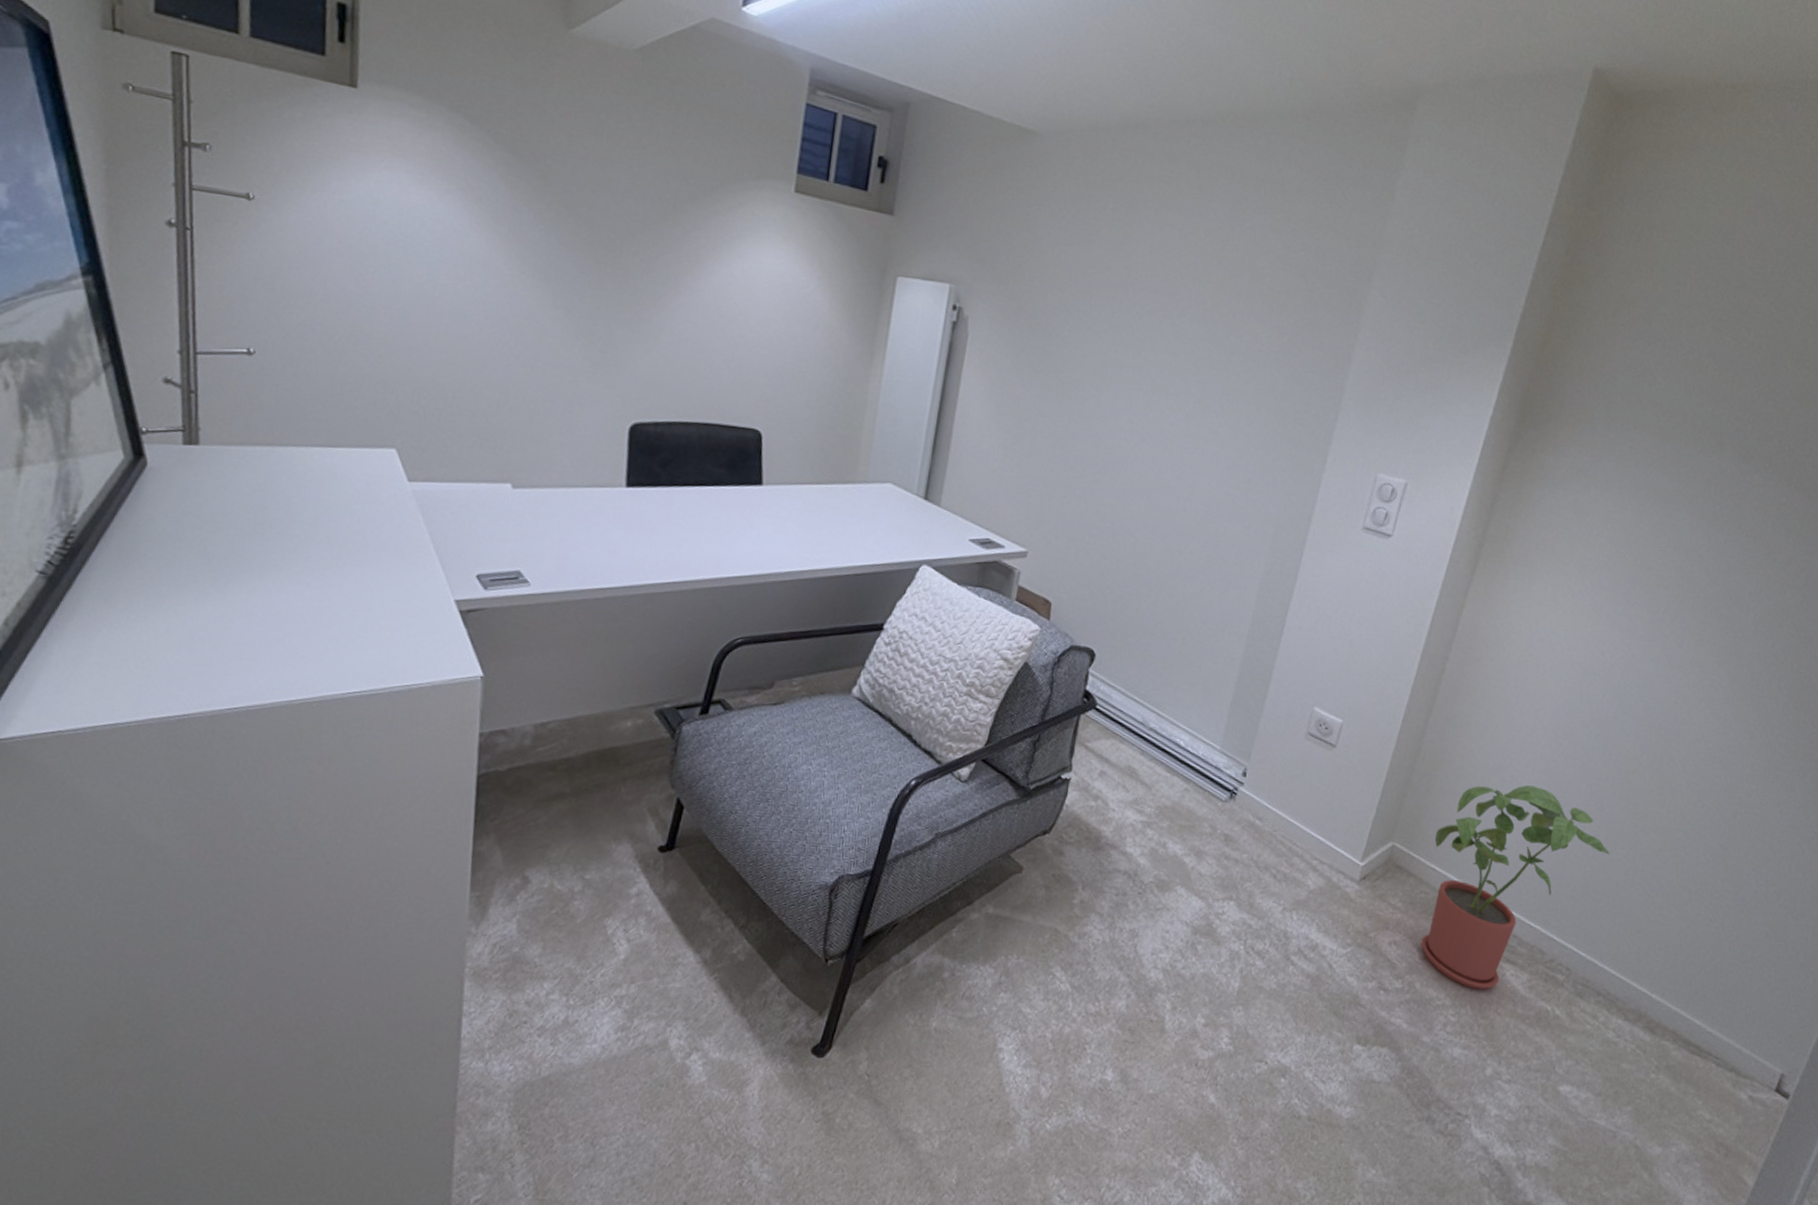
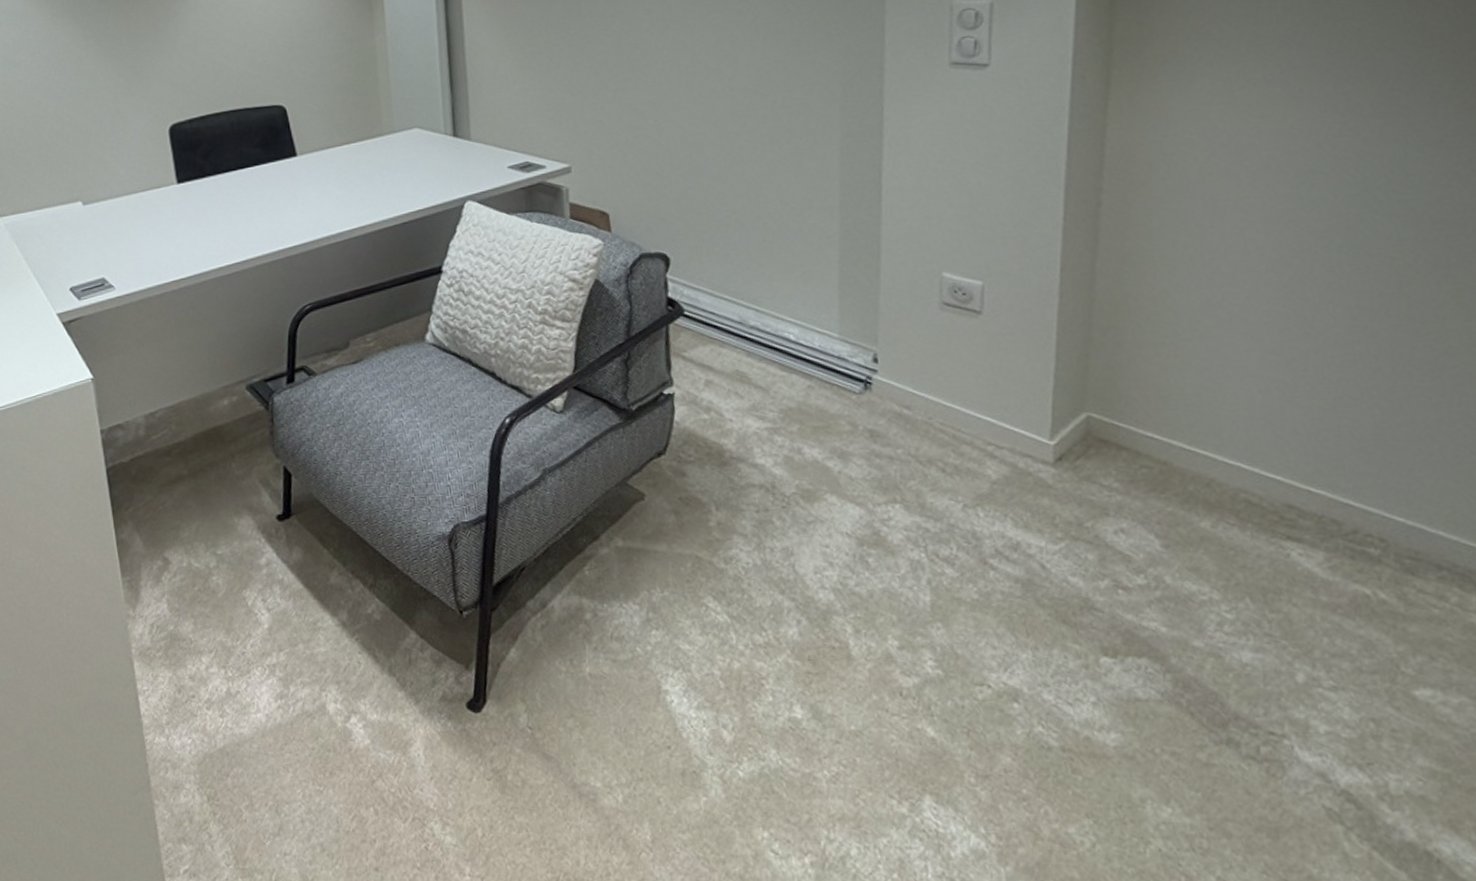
house plant: present [1421,785,1610,990] -> none [1141,320,1404,577]

